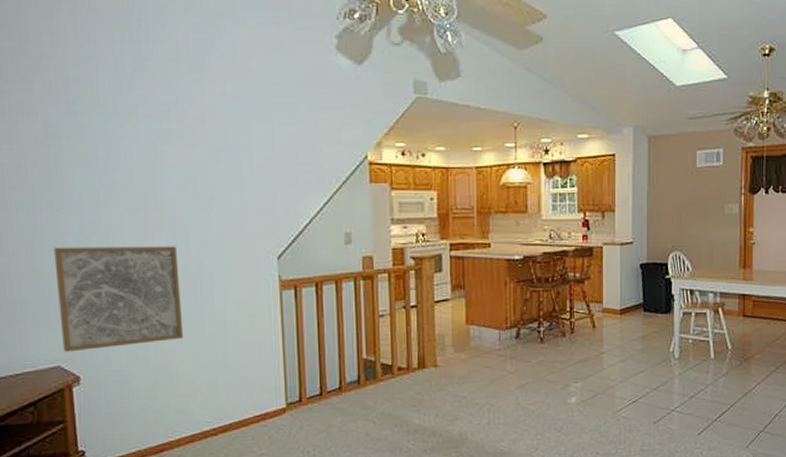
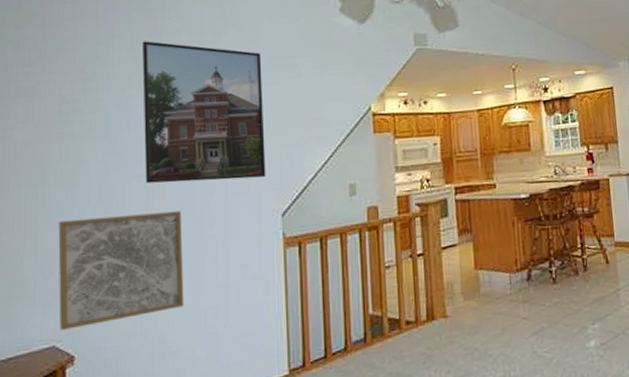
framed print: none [127,65,261,220] -> present [143,41,266,184]

